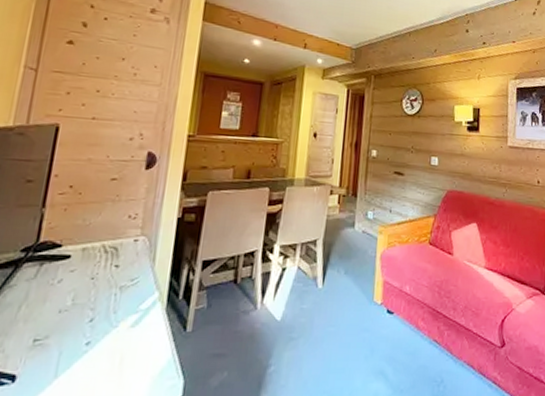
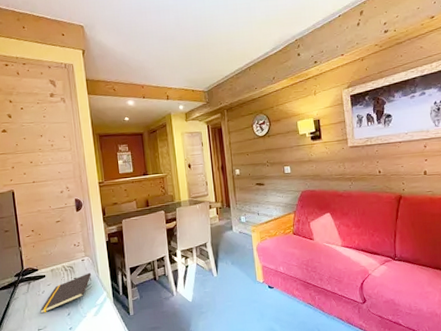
notepad: none [45,259,144,315] -> present [40,272,92,314]

